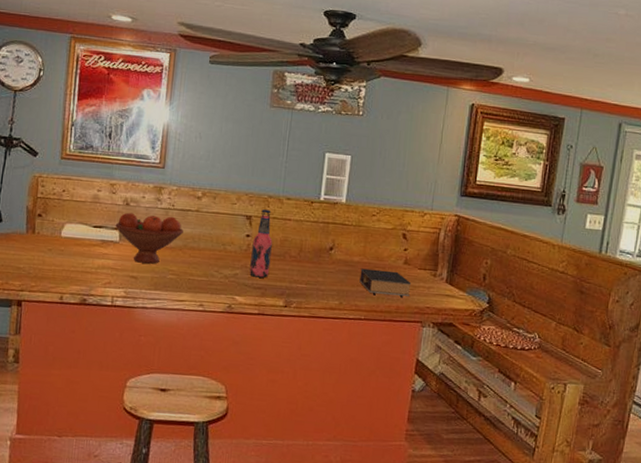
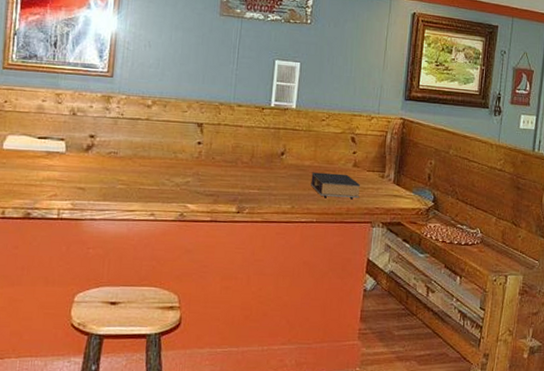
fruit bowl: present [115,212,183,264] -> none [61,122,133,174]
beer bottle: present [249,209,272,279] -> none [201,117,224,186]

